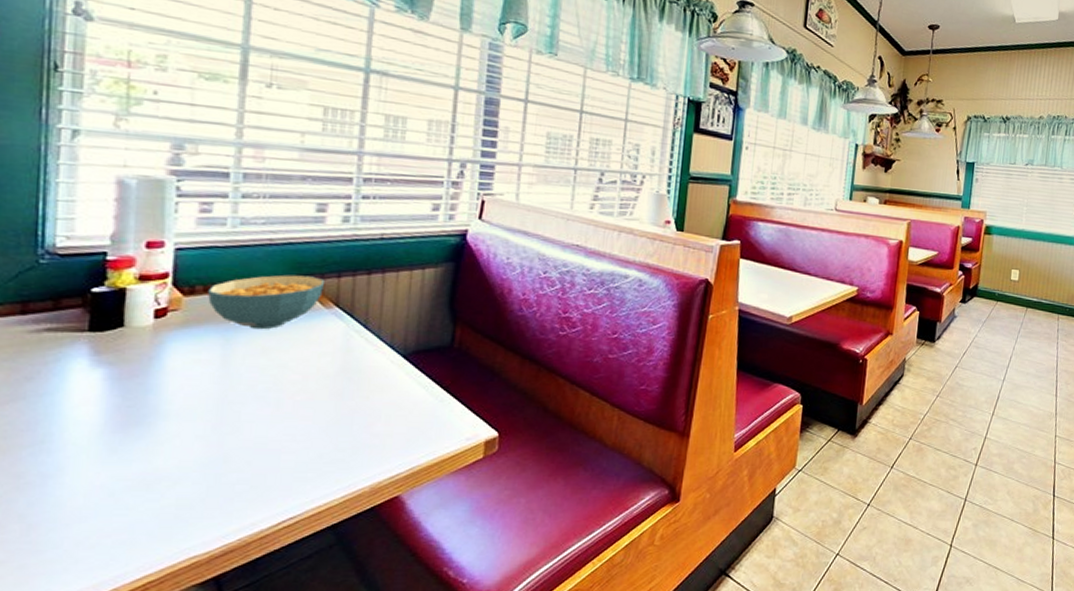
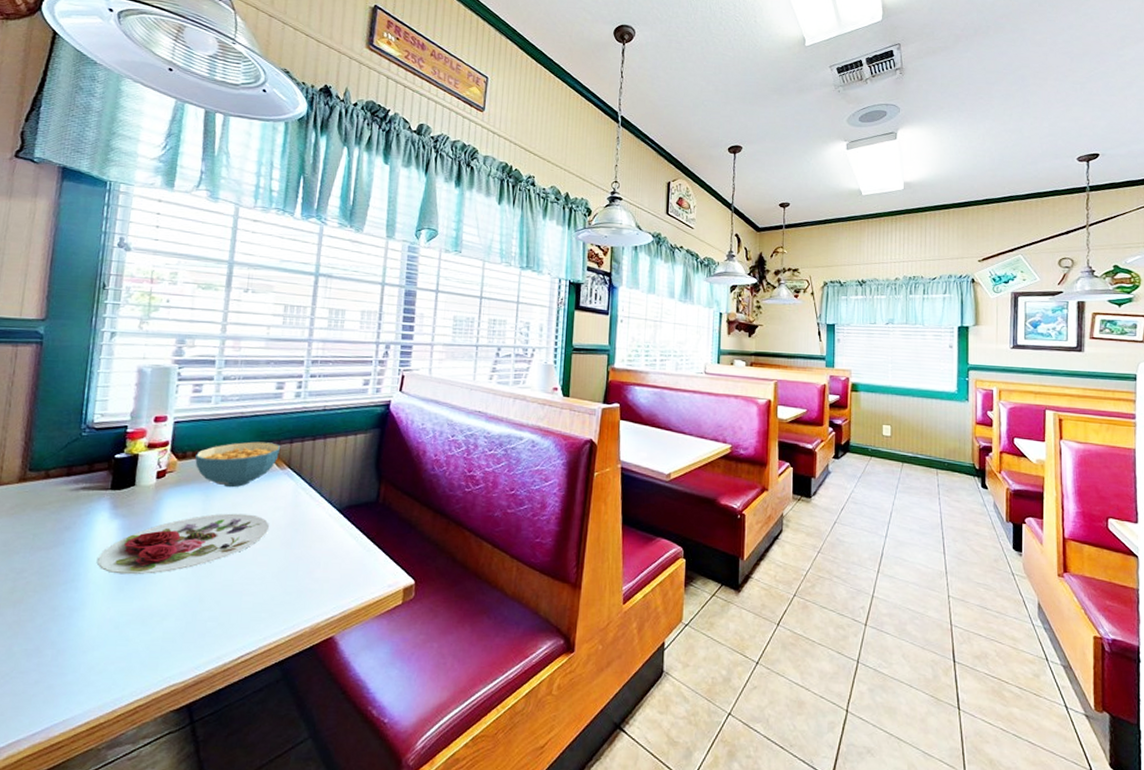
plate: none [77,359,313,434] -> present [97,513,269,575]

